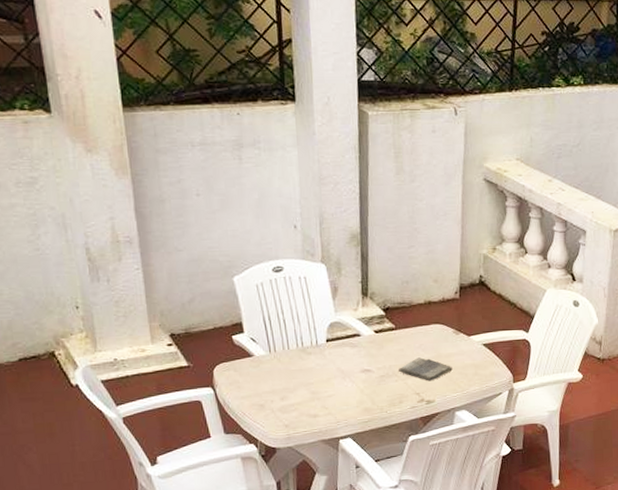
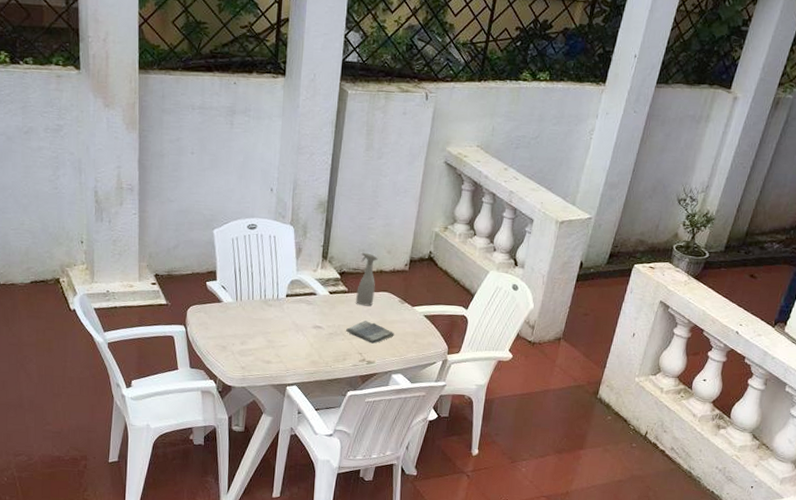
spray bottle: none [404,284,426,342] -> present [355,252,378,306]

